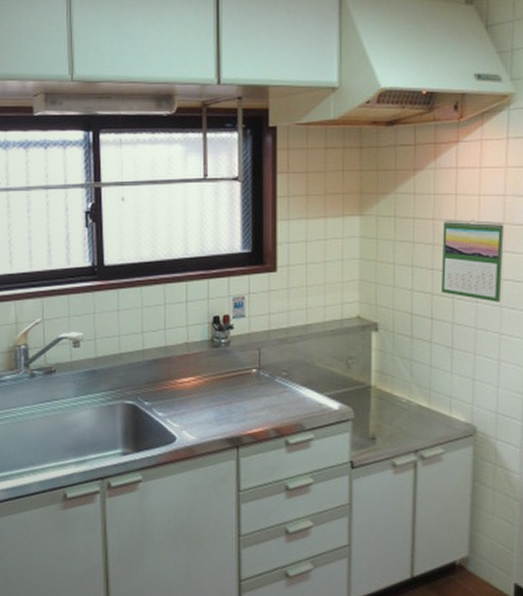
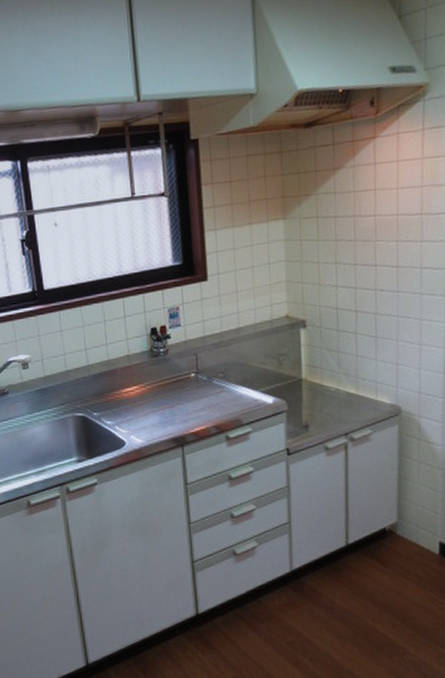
calendar: present [440,219,504,302] -> none [363,212,422,291]

